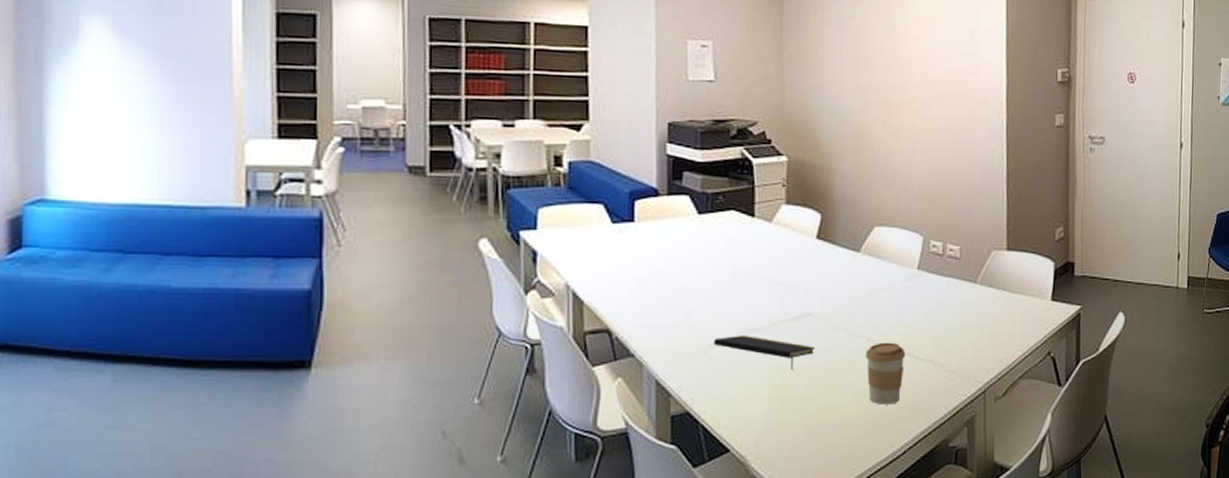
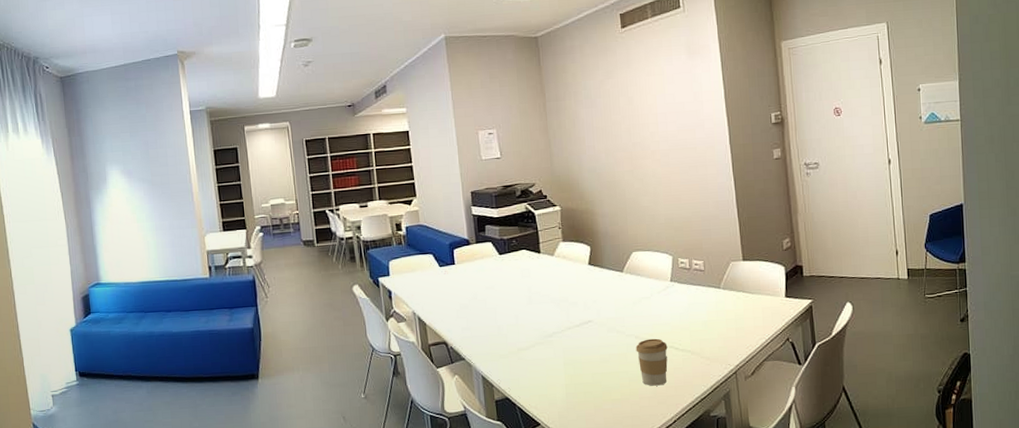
notepad: present [714,336,816,370] -> none [520,340,597,364]

